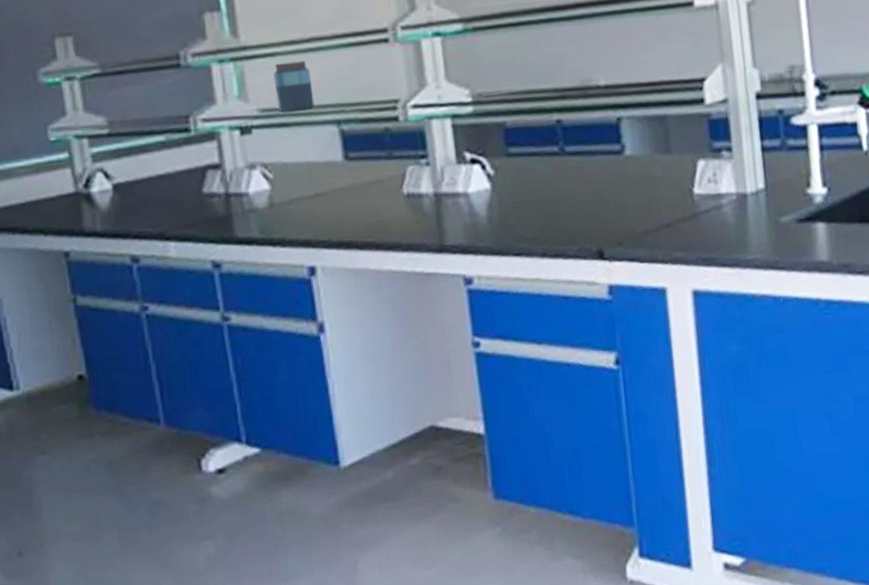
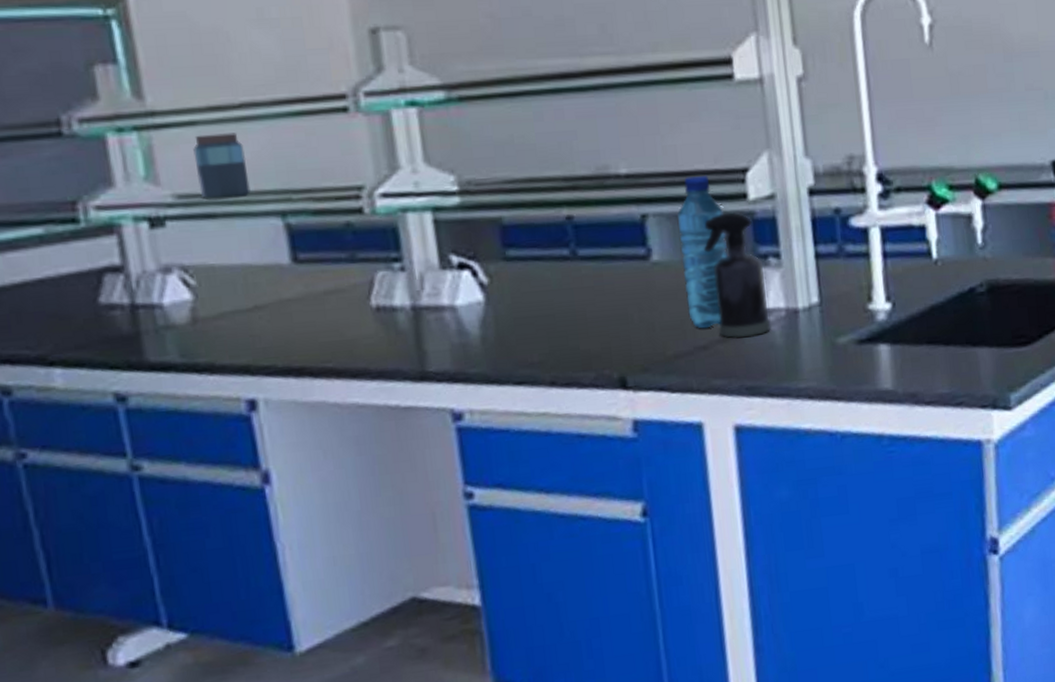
water bottle: none [646,84,688,211] -> present [677,174,728,329]
spray bottle: none [668,114,723,218] -> present [704,212,770,339]

